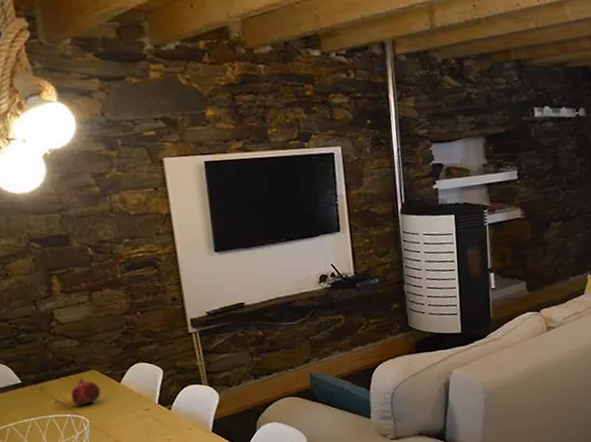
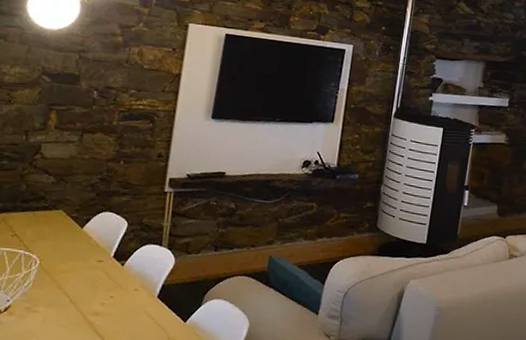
fruit: present [70,377,101,406] -> none [29,215,62,244]

